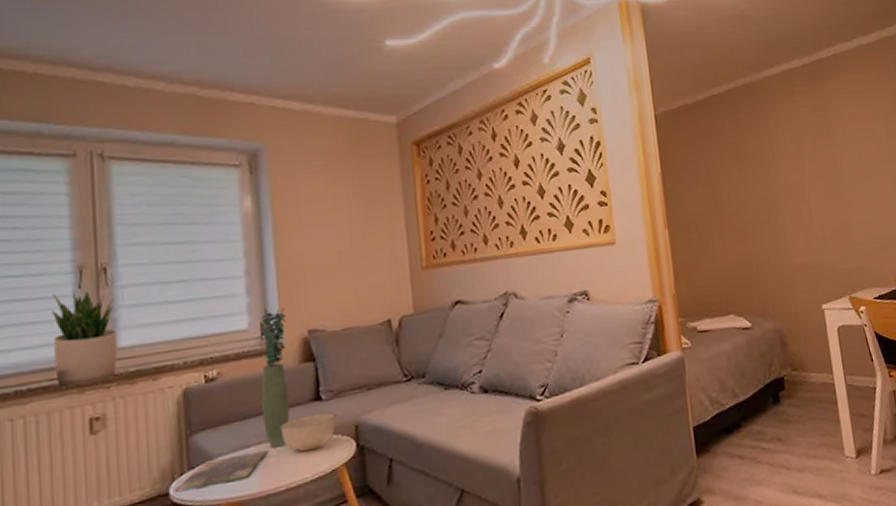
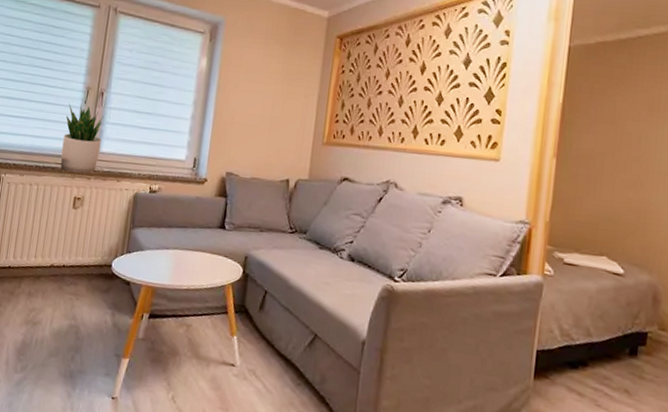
magazine: present [174,449,269,493] -> none [115,250,181,272]
vase: present [261,307,290,448] -> none [181,147,213,256]
bowl: present [280,412,337,453] -> none [191,237,234,266]

